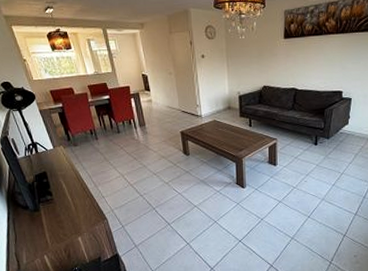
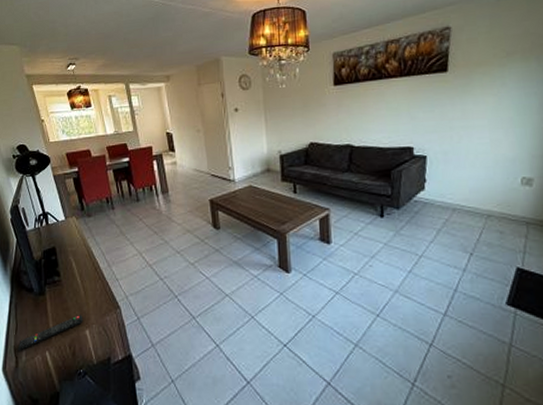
remote control: none [18,226,76,257] -> present [17,315,83,351]

